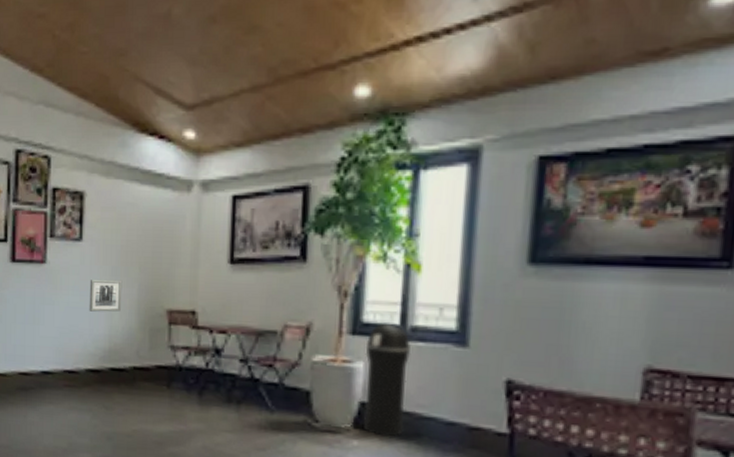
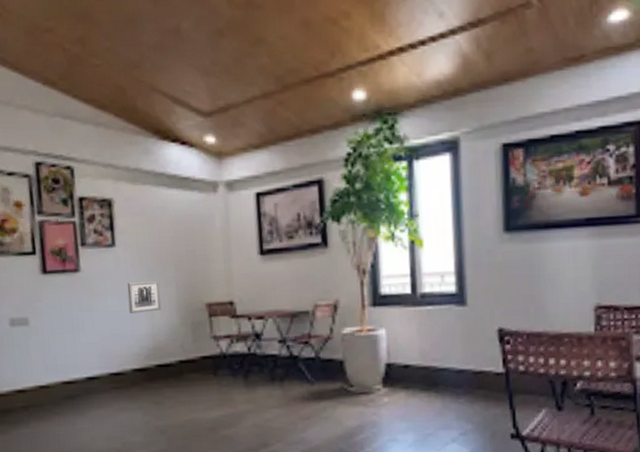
trash can: present [364,324,411,437] -> none [385,294,424,391]

